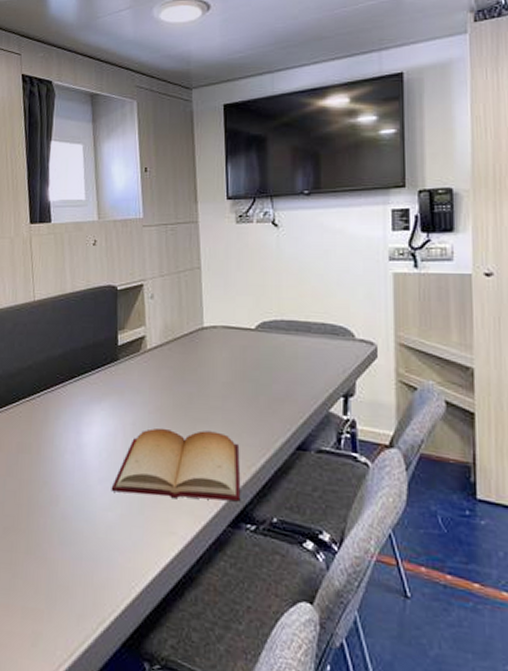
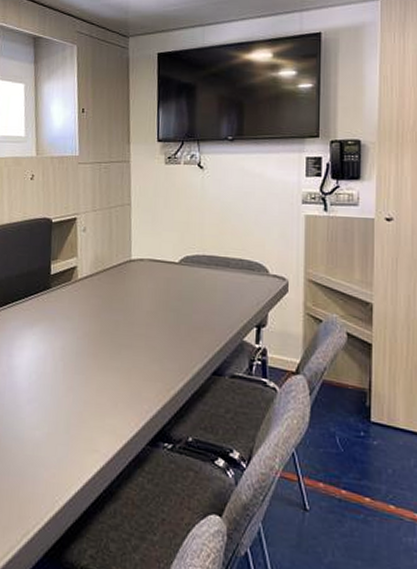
bible: present [111,428,241,502] -> none [39,352,161,422]

